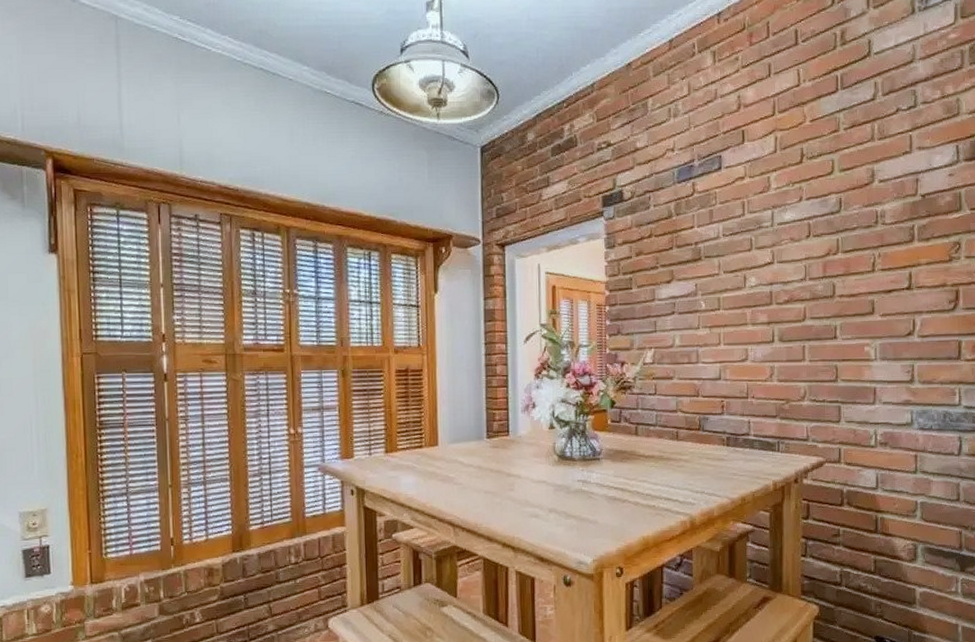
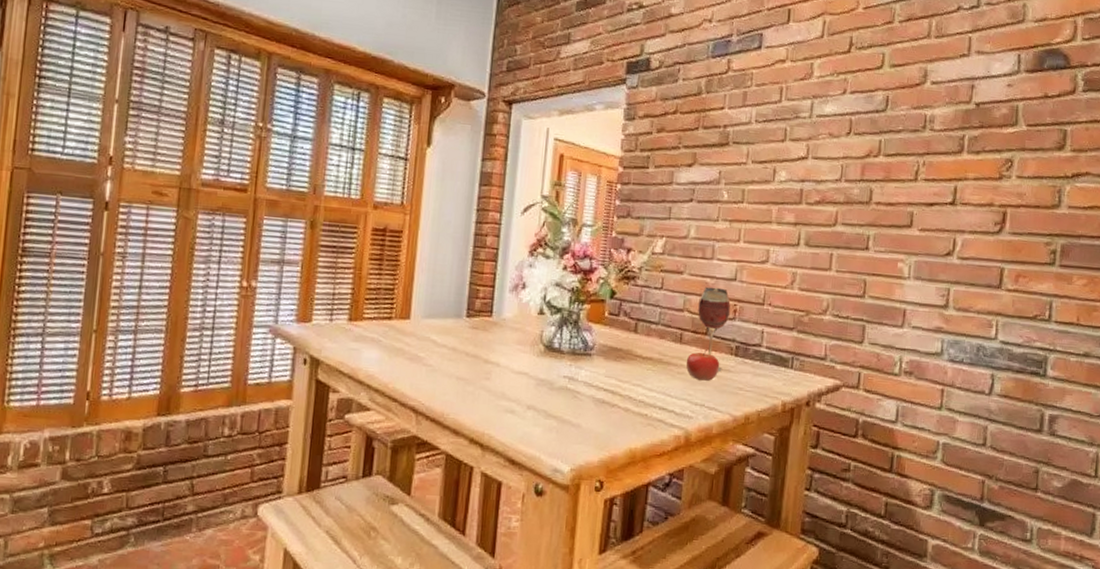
fruit: none [684,443,714,472] -> present [686,350,720,382]
wineglass: none [690,387,718,462] -> present [698,286,731,373]

